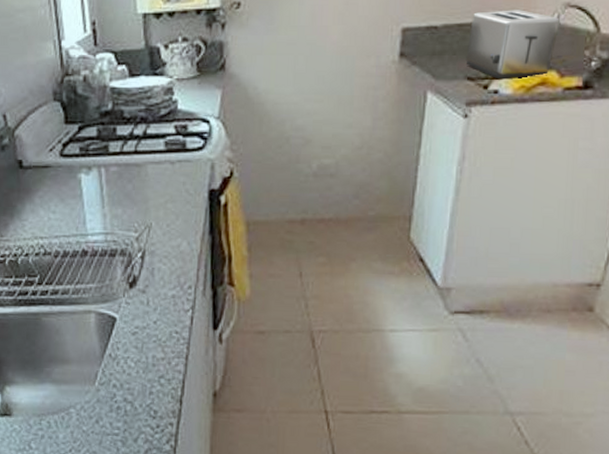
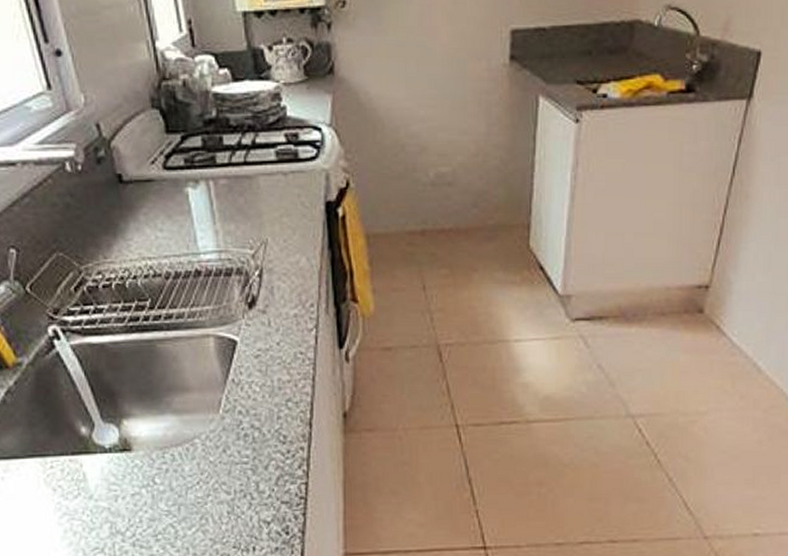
toaster: present [466,10,560,80] -> none [574,11,662,83]

